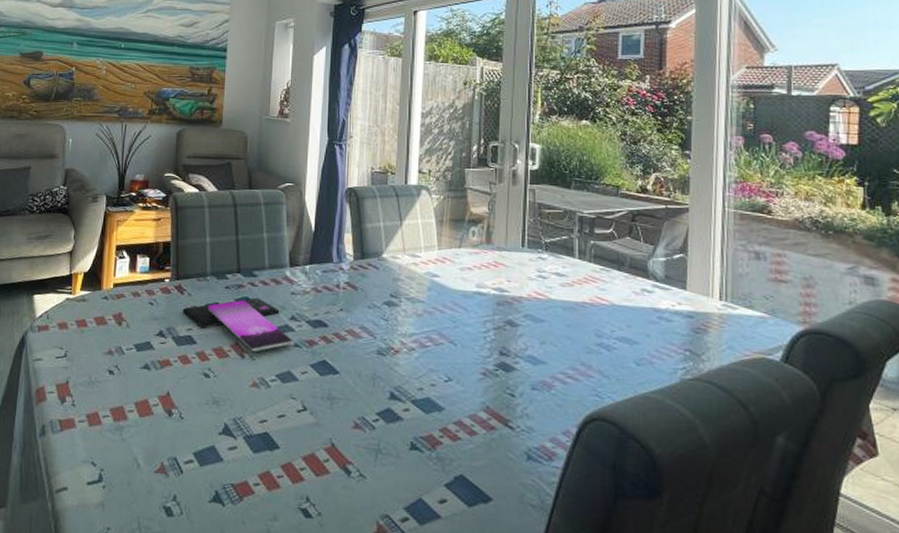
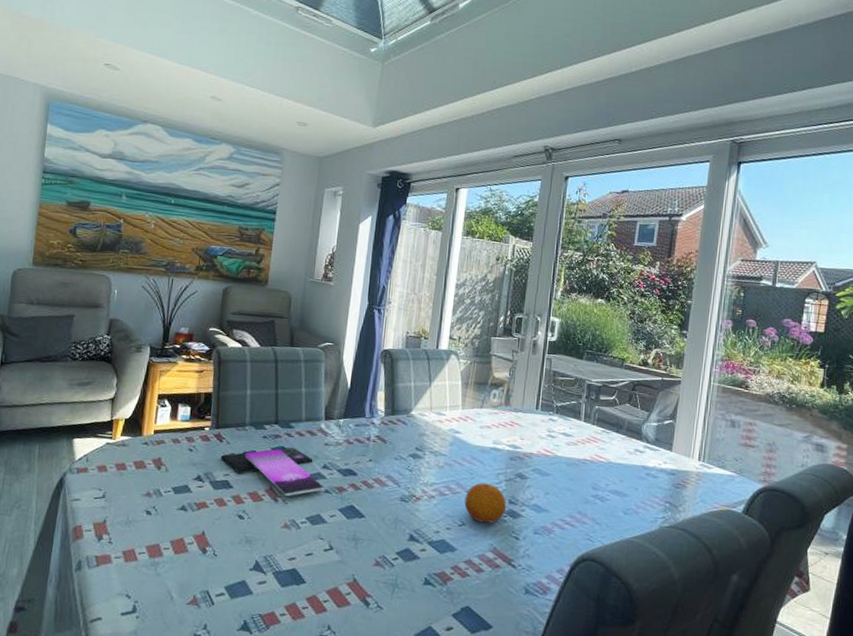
fruit: none [449,332,498,378] -> present [464,483,507,523]

